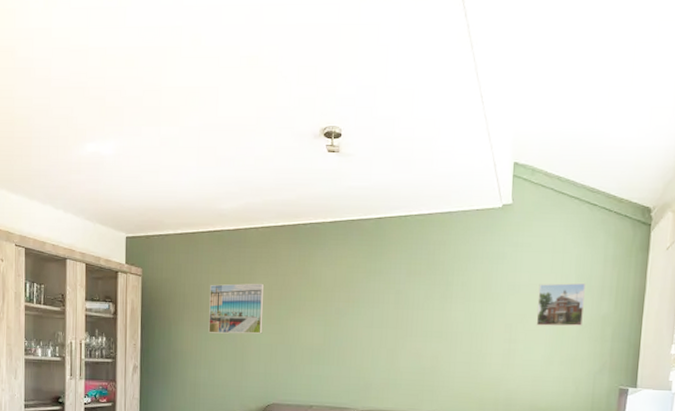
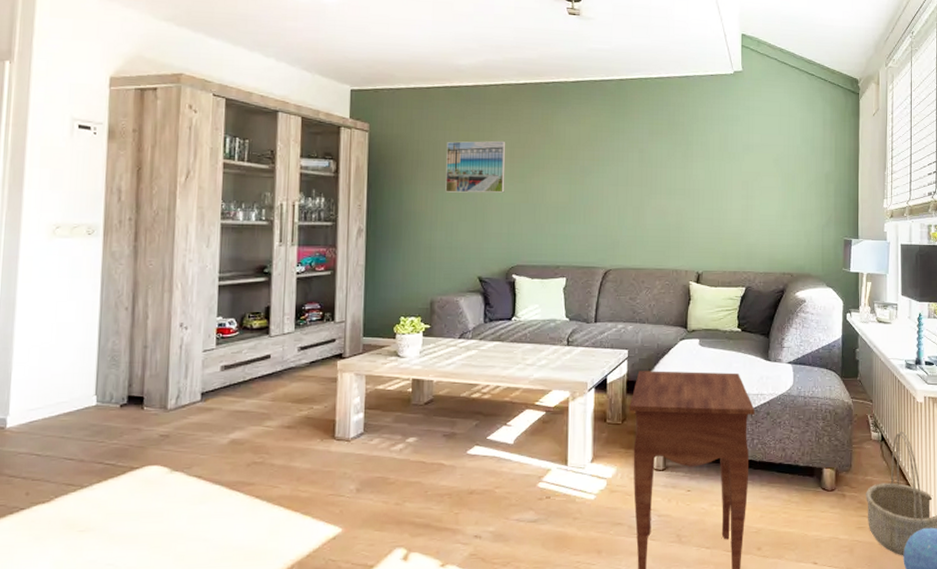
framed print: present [536,282,585,327] -> none [769,143,810,184]

